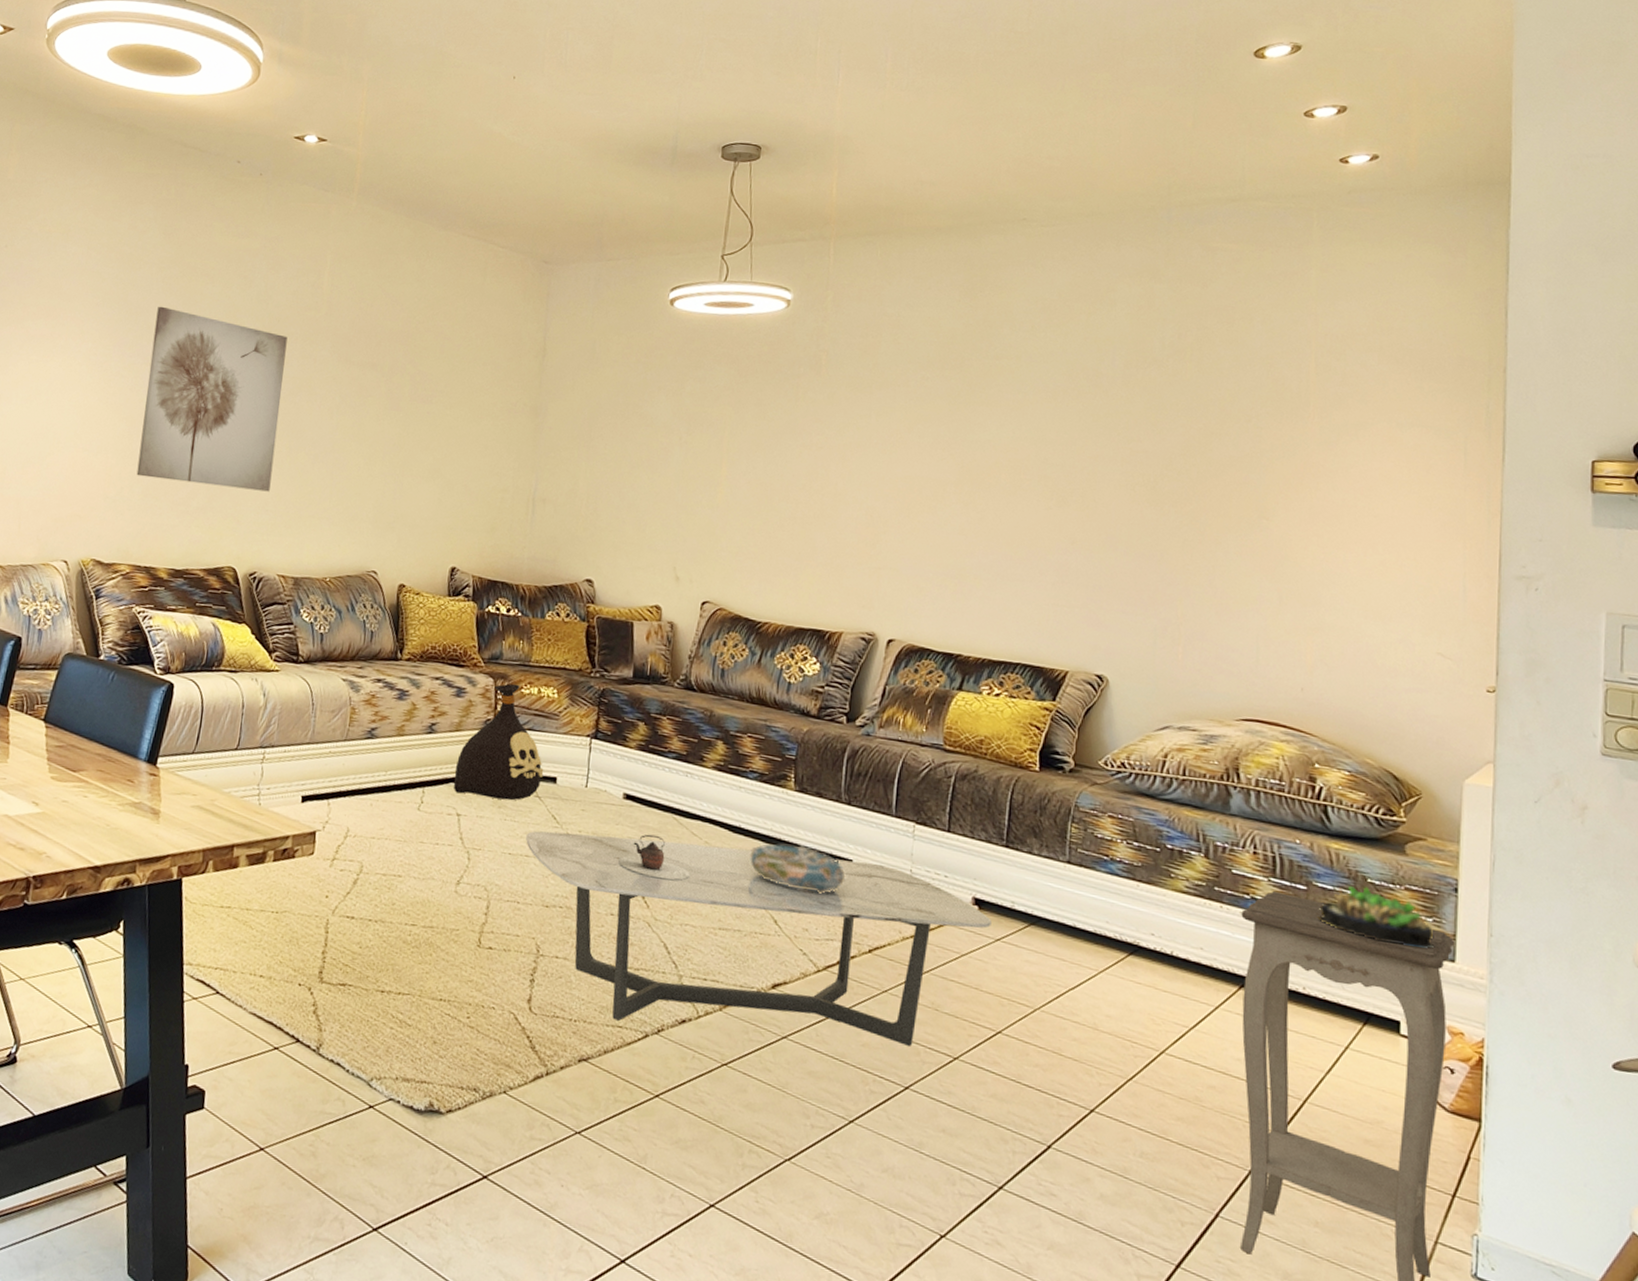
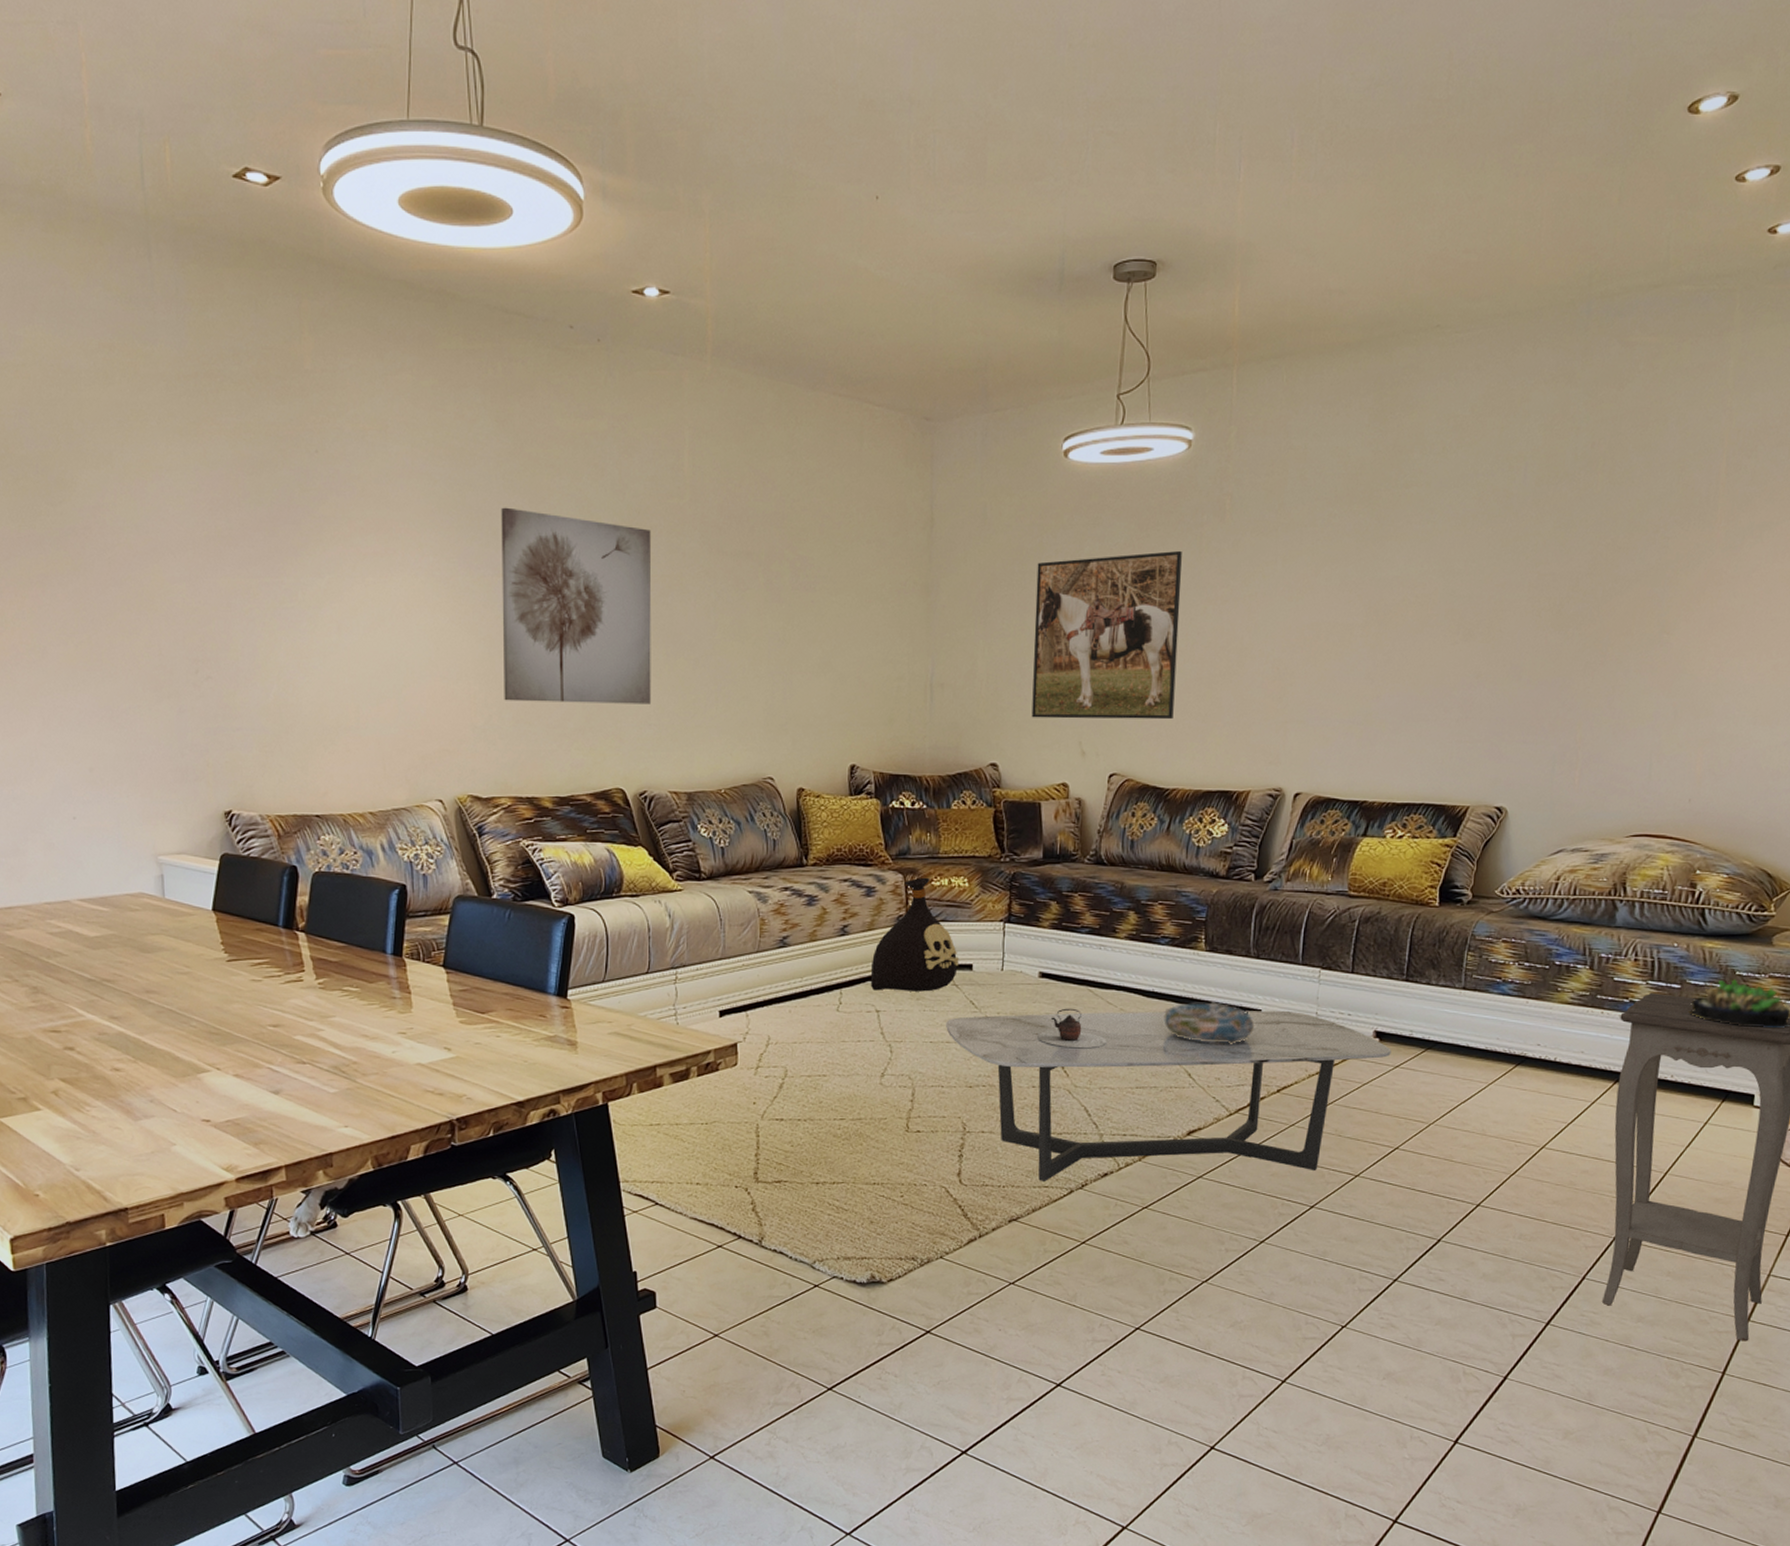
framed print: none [628,396,779,555] -> present [1031,550,1182,720]

